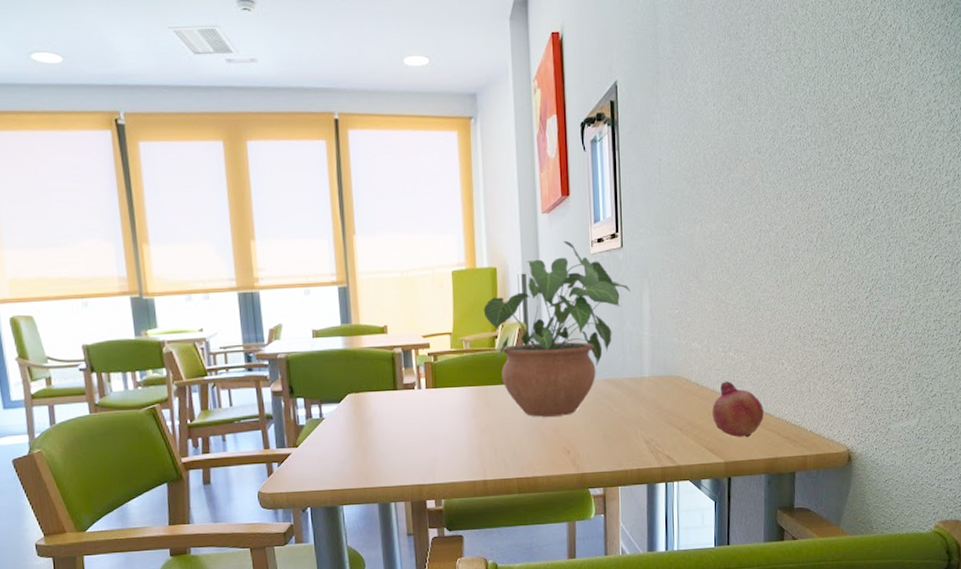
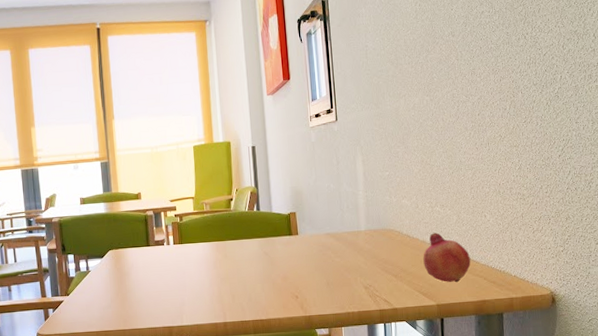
potted plant: present [483,240,631,417] -> none [220,117,346,267]

